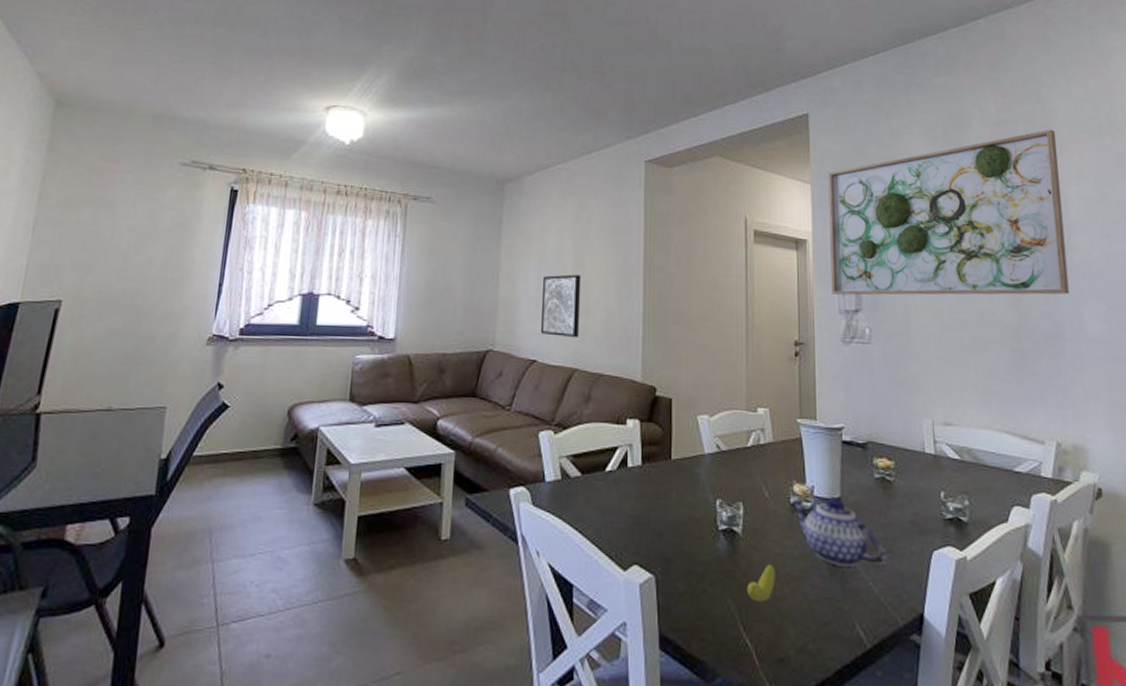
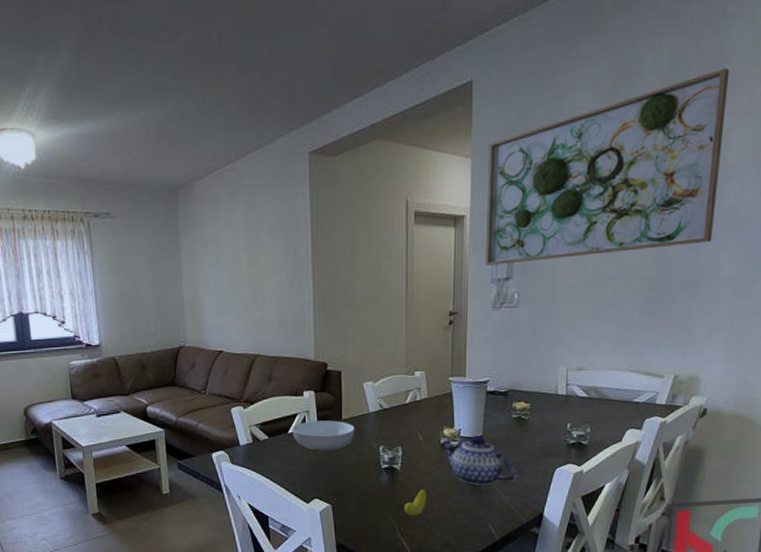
wall art: present [540,274,582,338] -> none [222,272,257,329]
serving bowl: none [610,458,686,500] -> present [292,420,355,451]

